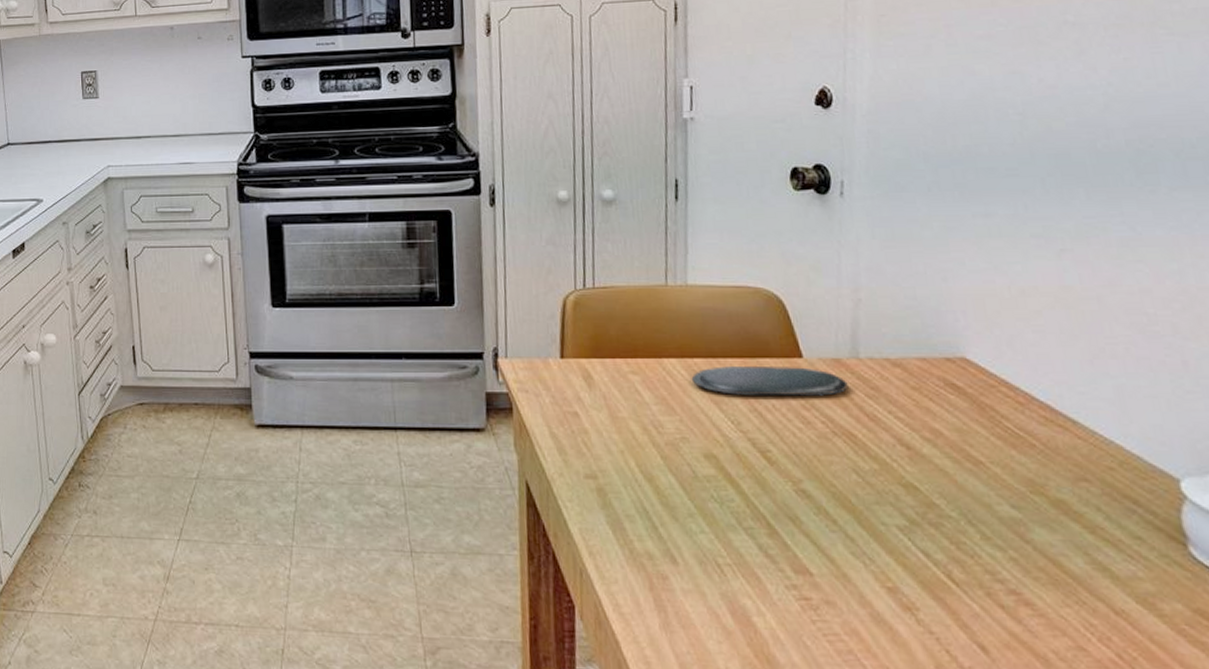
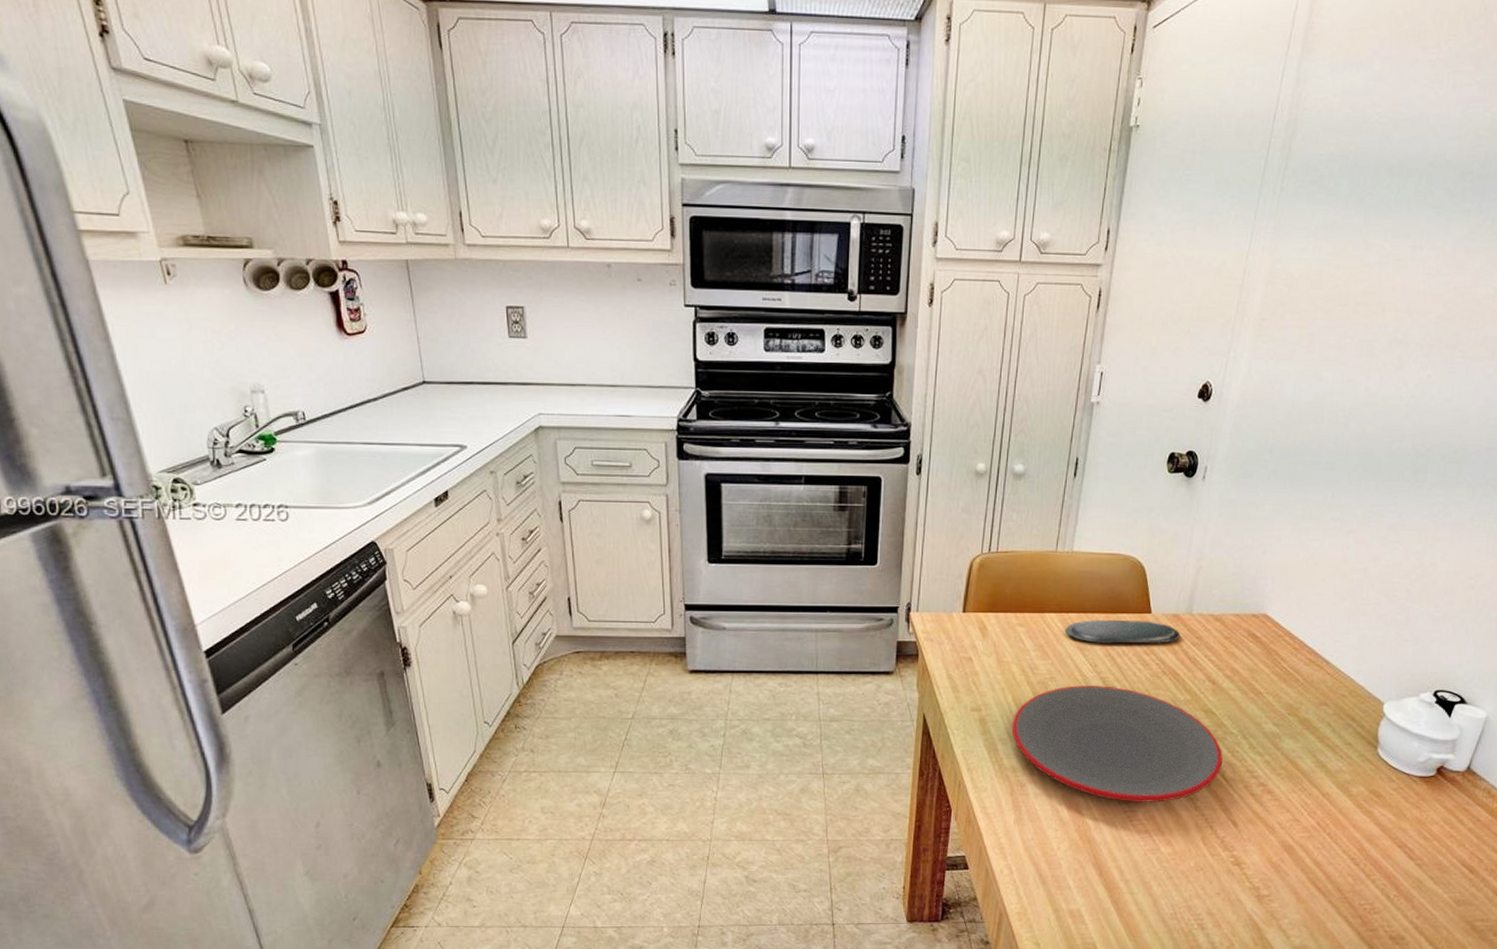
plate: none [639,448,946,611] -> present [1012,685,1223,802]

